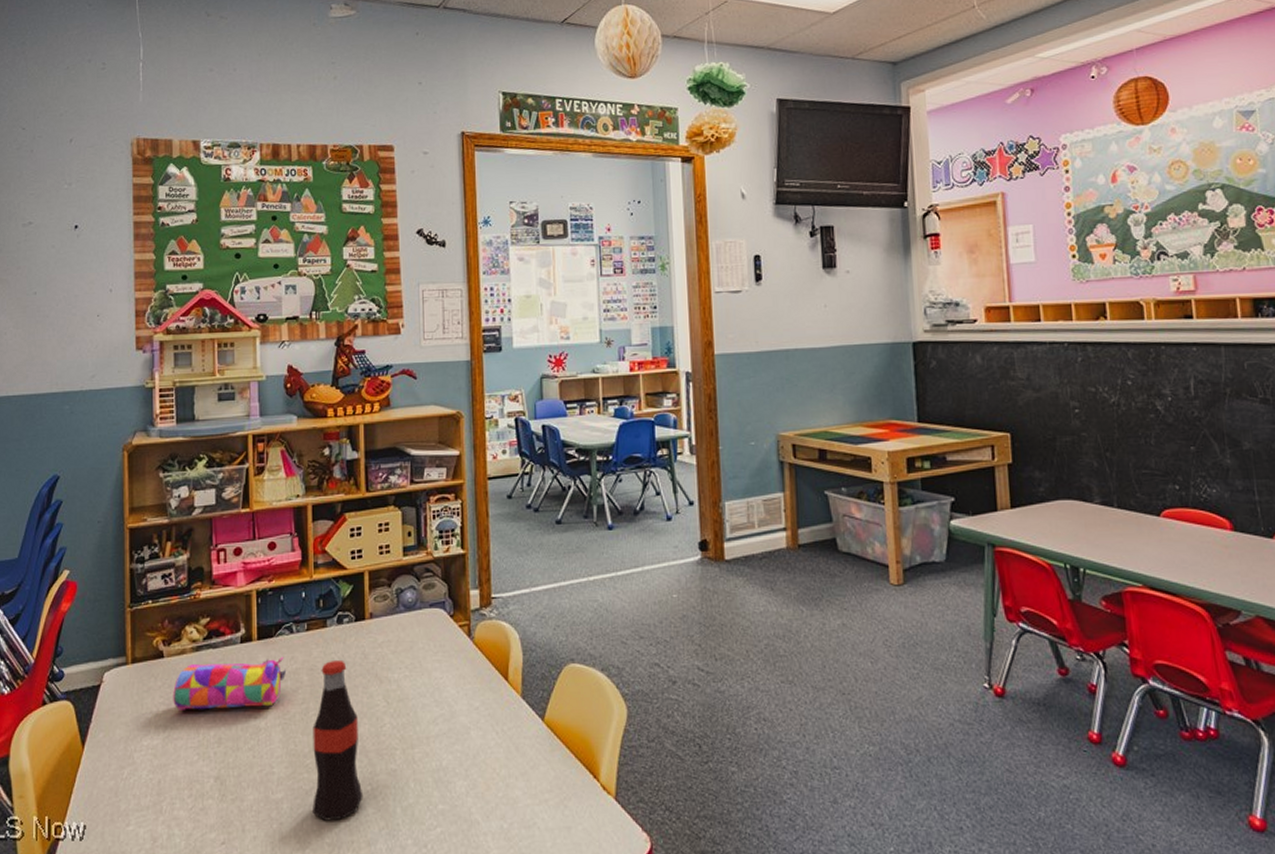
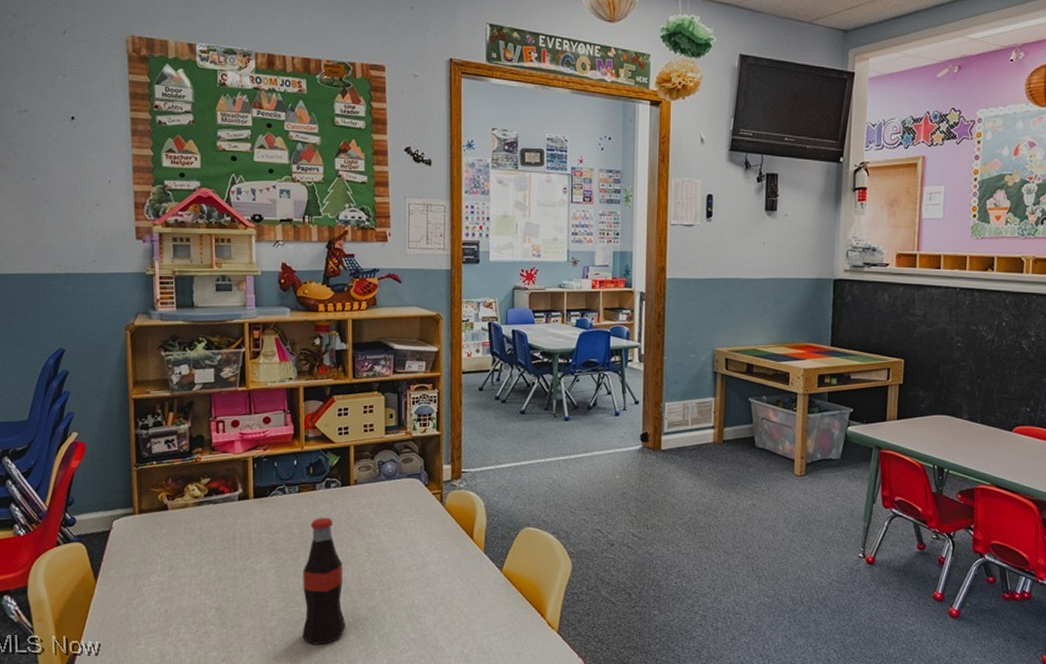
pencil case: present [173,656,287,710] -> none [177,512,280,554]

